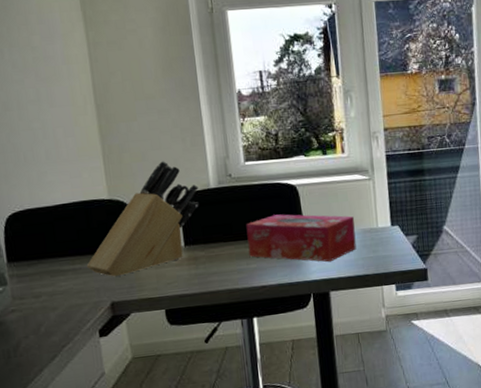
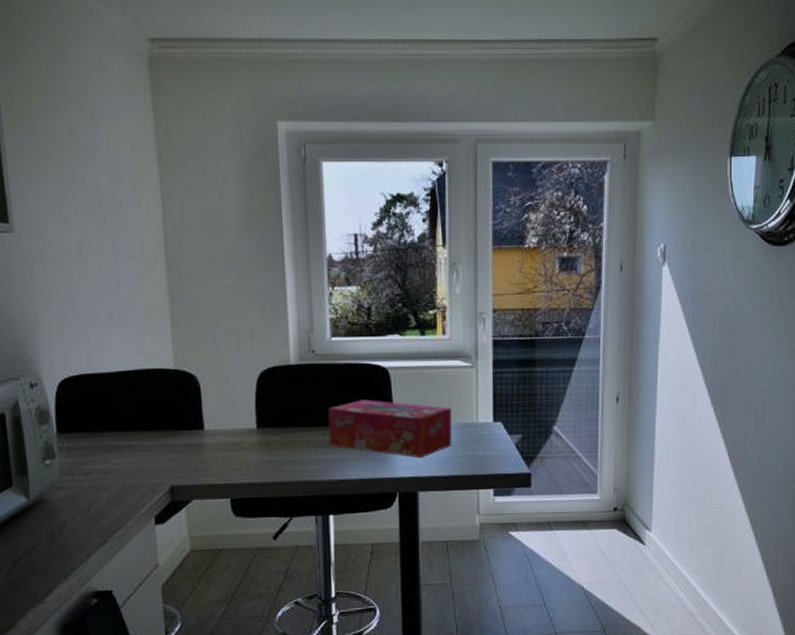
knife block: present [86,160,199,277] -> none [145,329,277,458]

